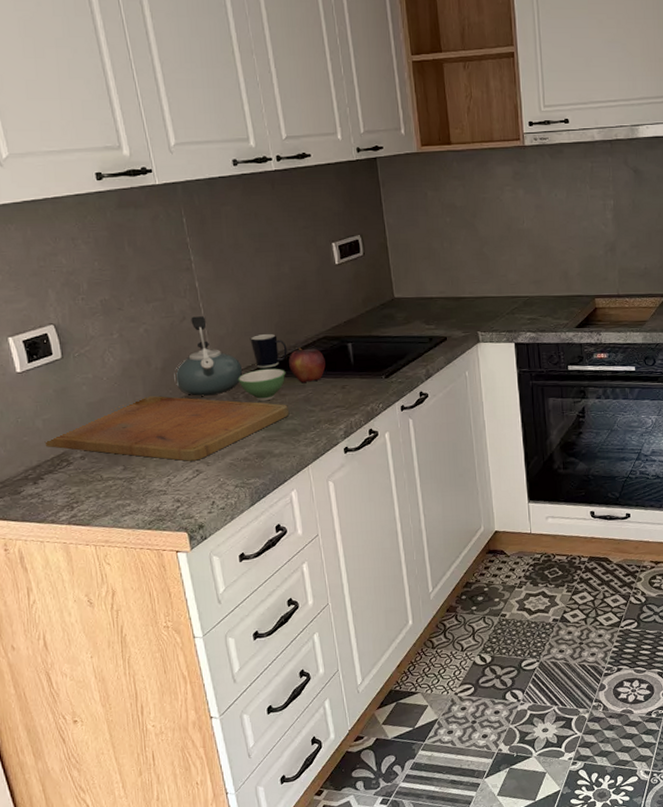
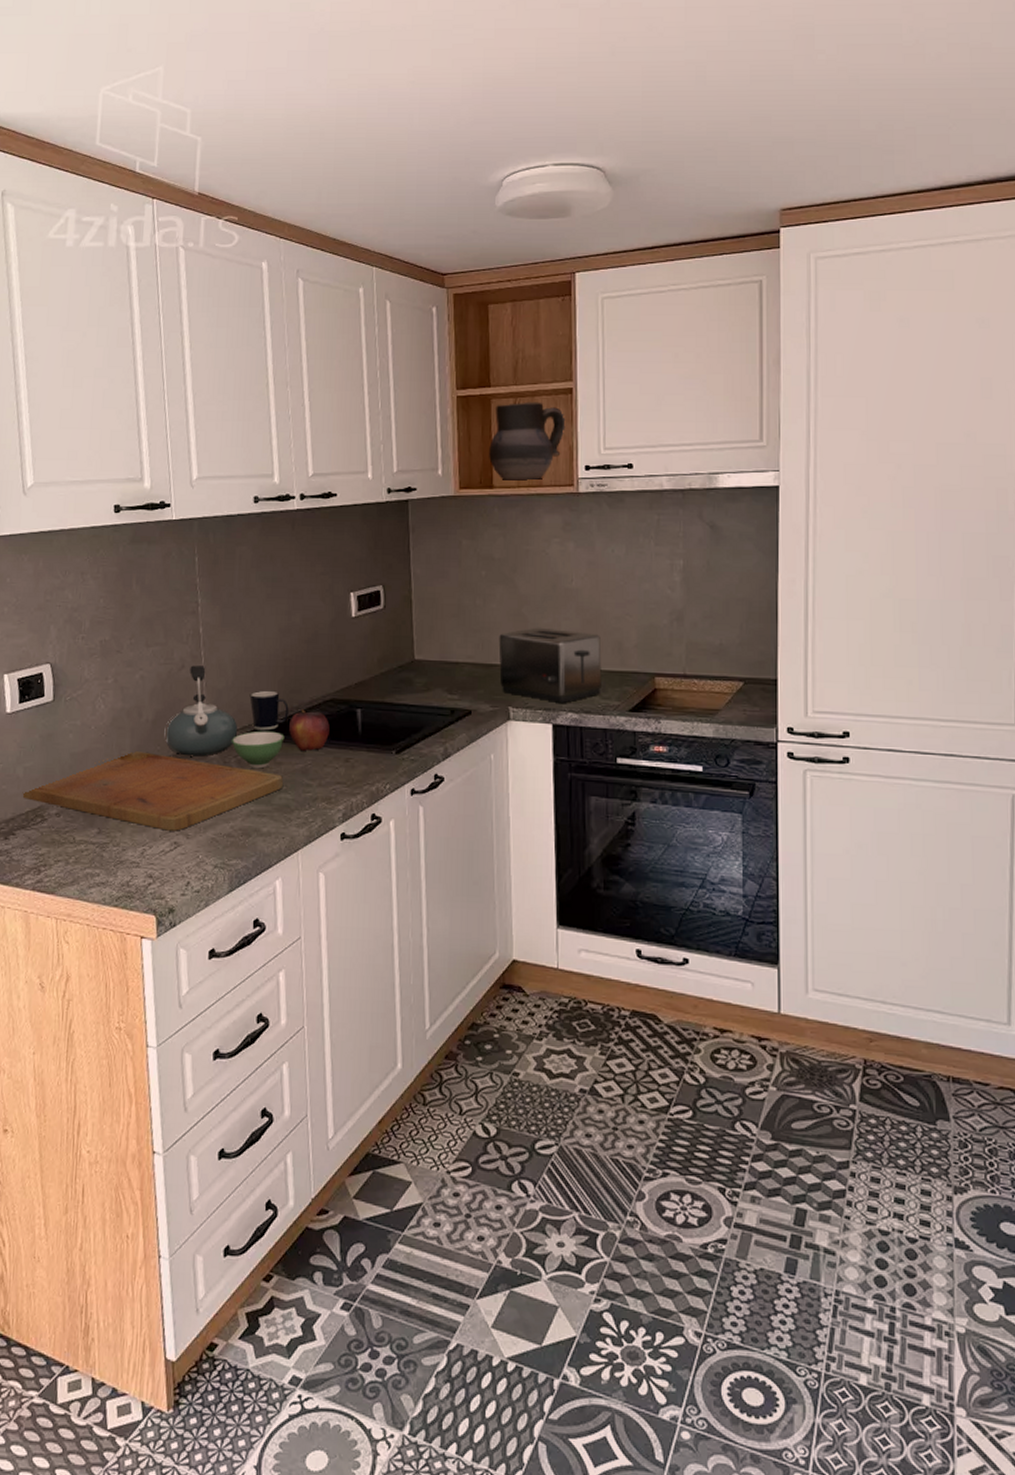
ceramic jug: none [445,65,510,137] -> present [489,402,566,481]
toaster: none [465,263,553,325] -> present [498,627,602,703]

